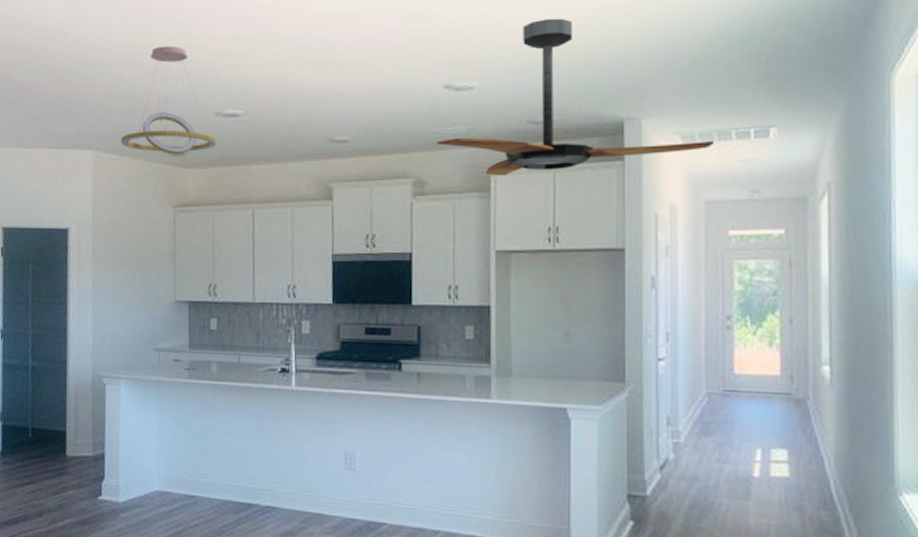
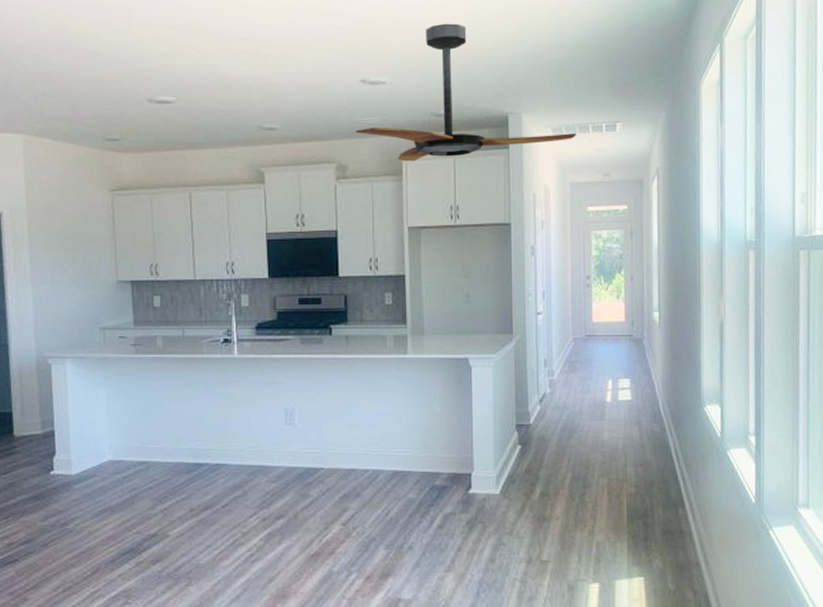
chandelier: present [121,46,217,155] -> none [52,31,150,140]

